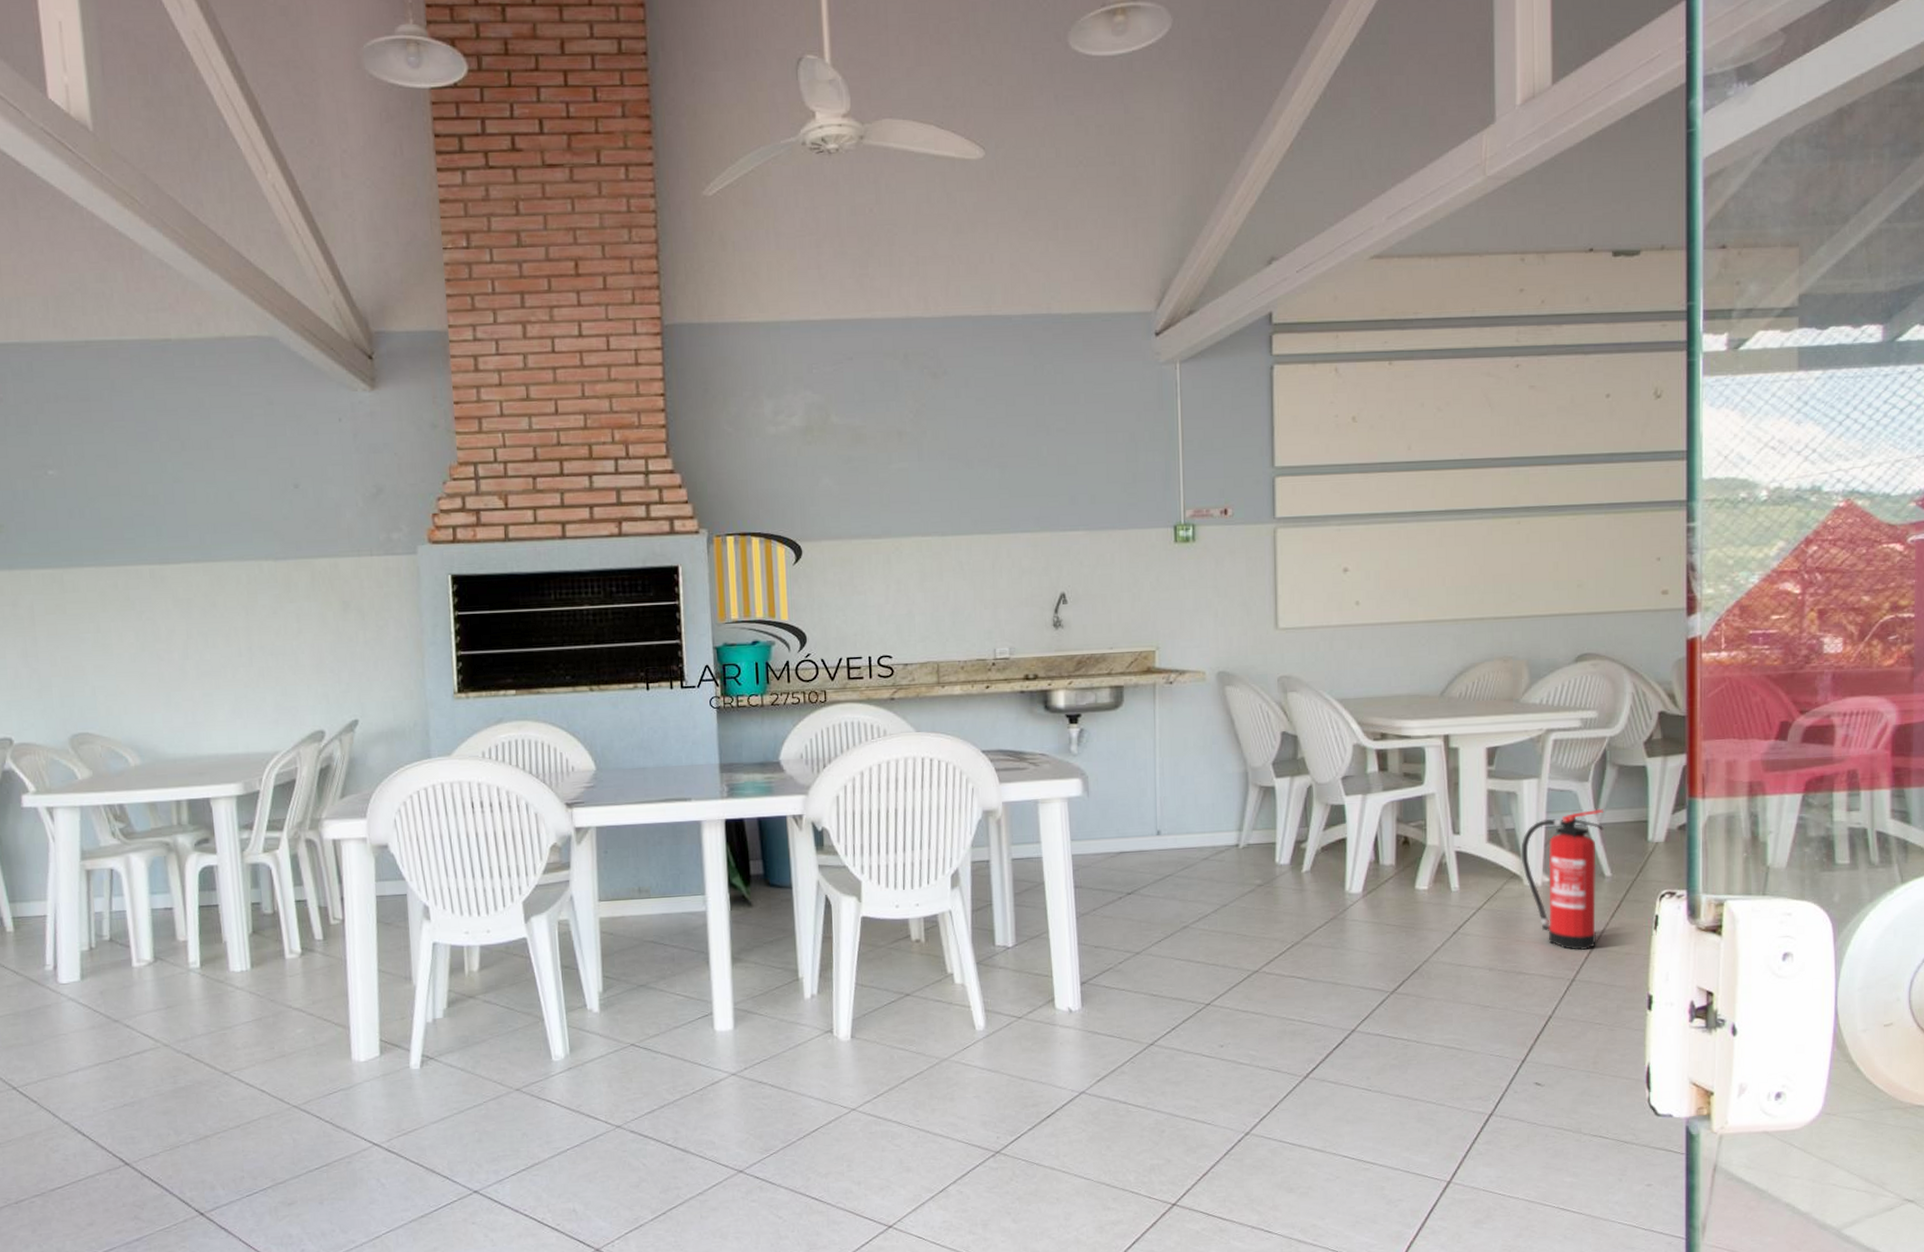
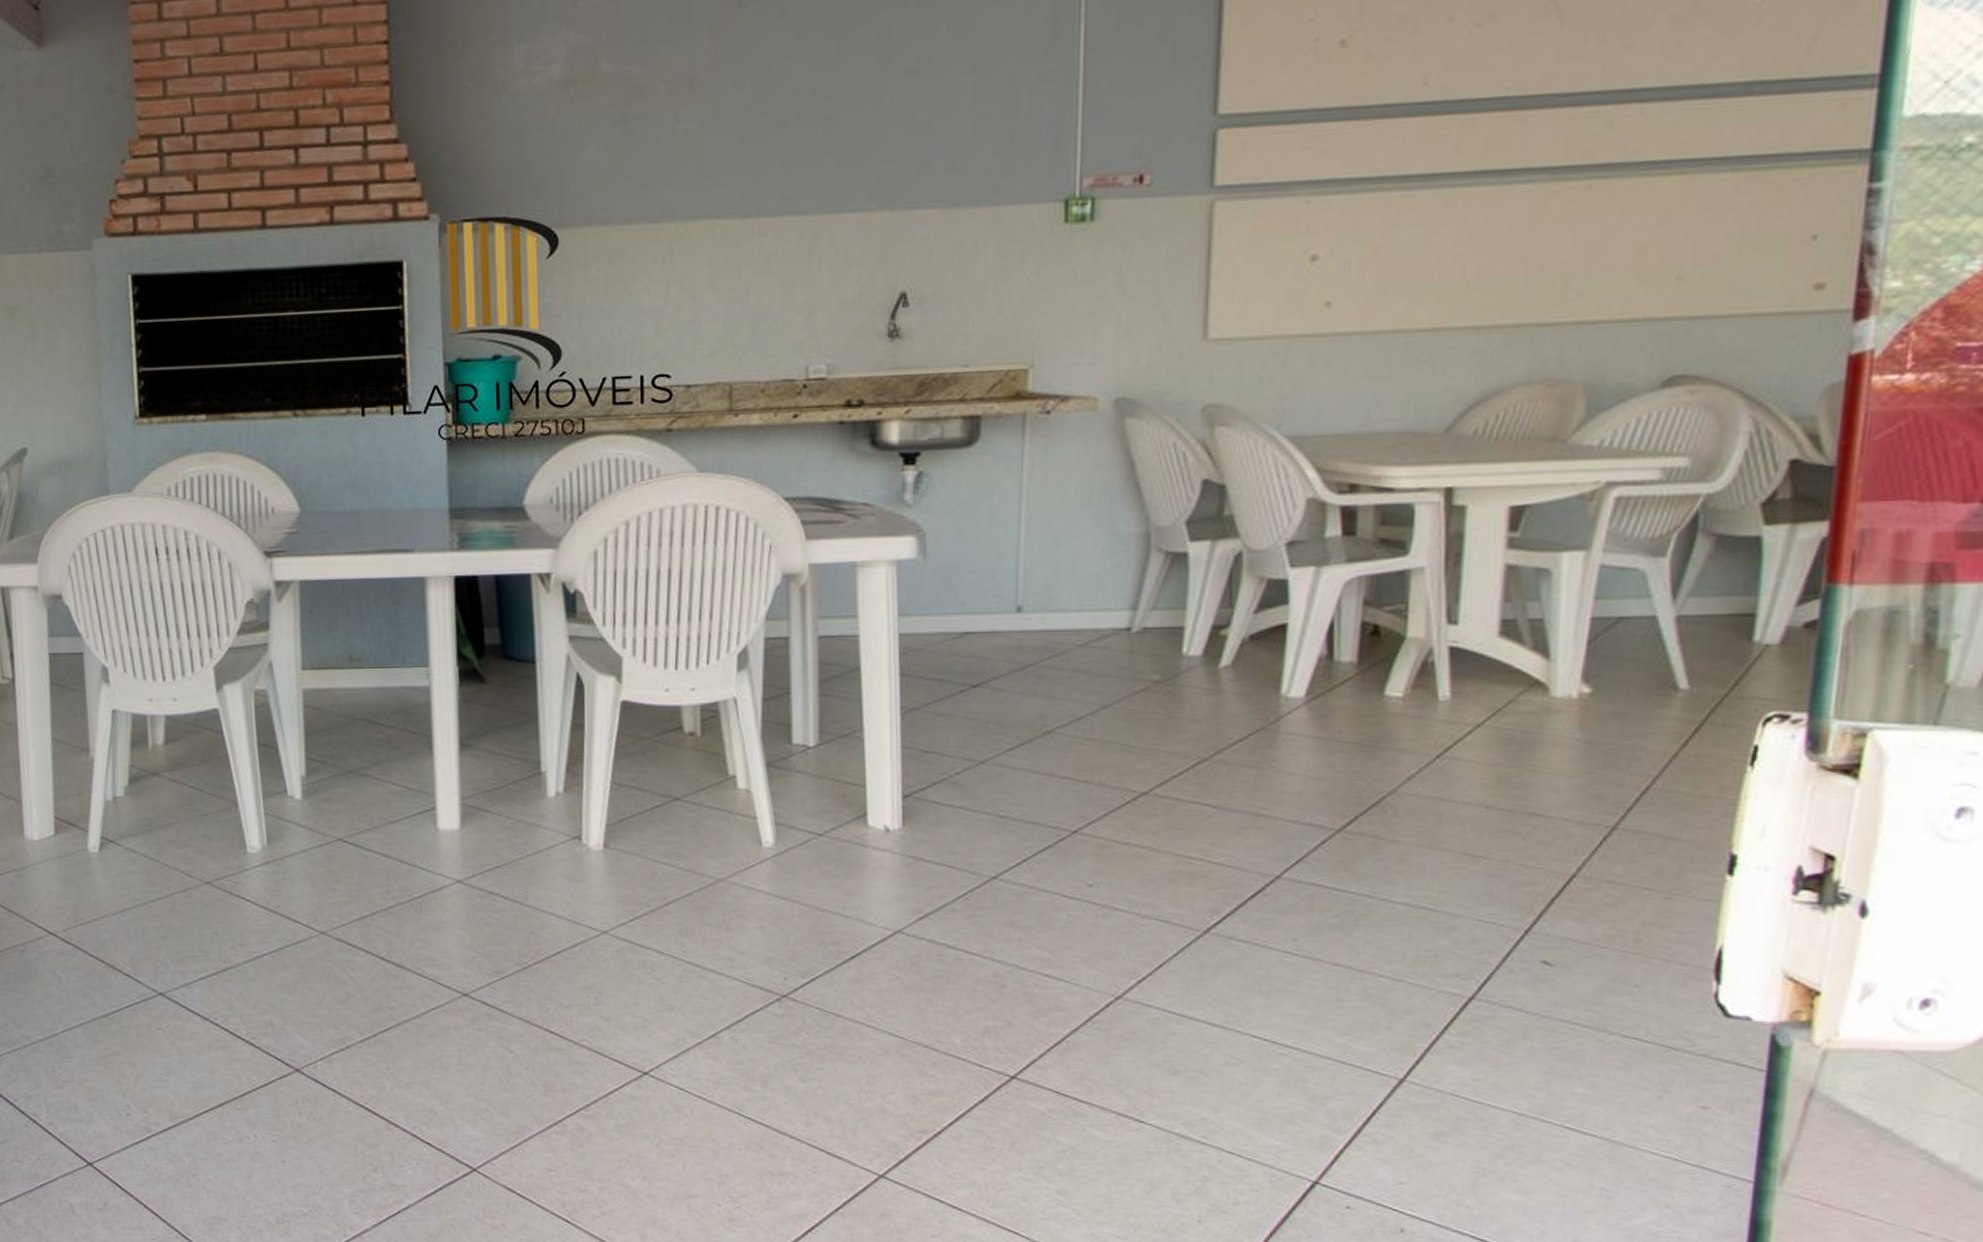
fire extinguisher: present [1521,808,1604,951] -> none [1549,594,1687,789]

